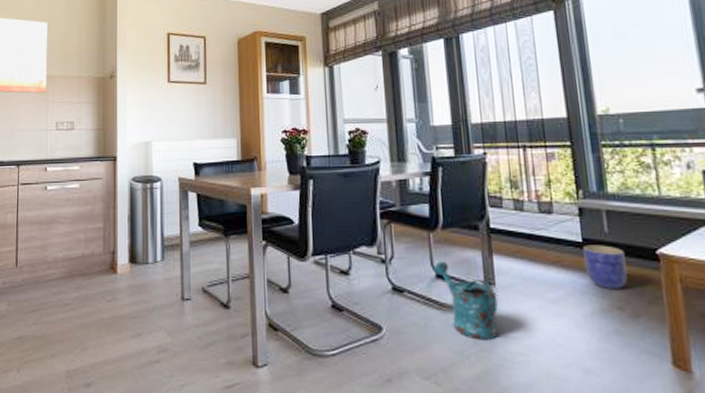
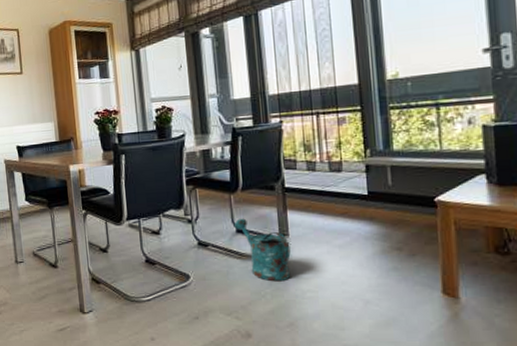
planter: present [582,245,628,289] -> none [368,196,407,233]

